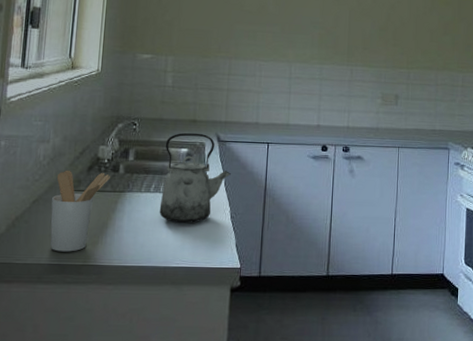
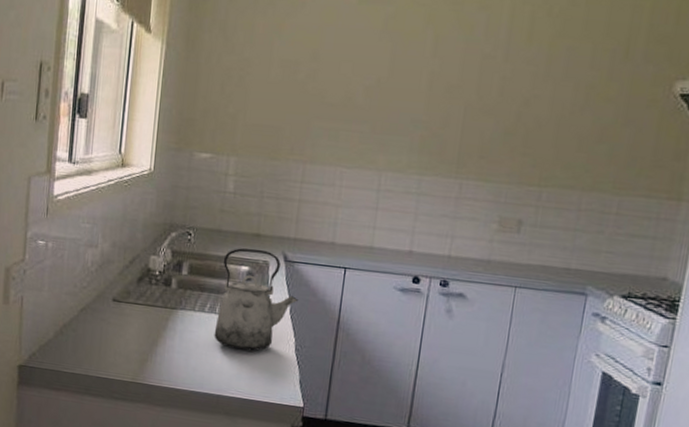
utensil holder: present [50,170,110,252] -> none [98,279,161,367]

